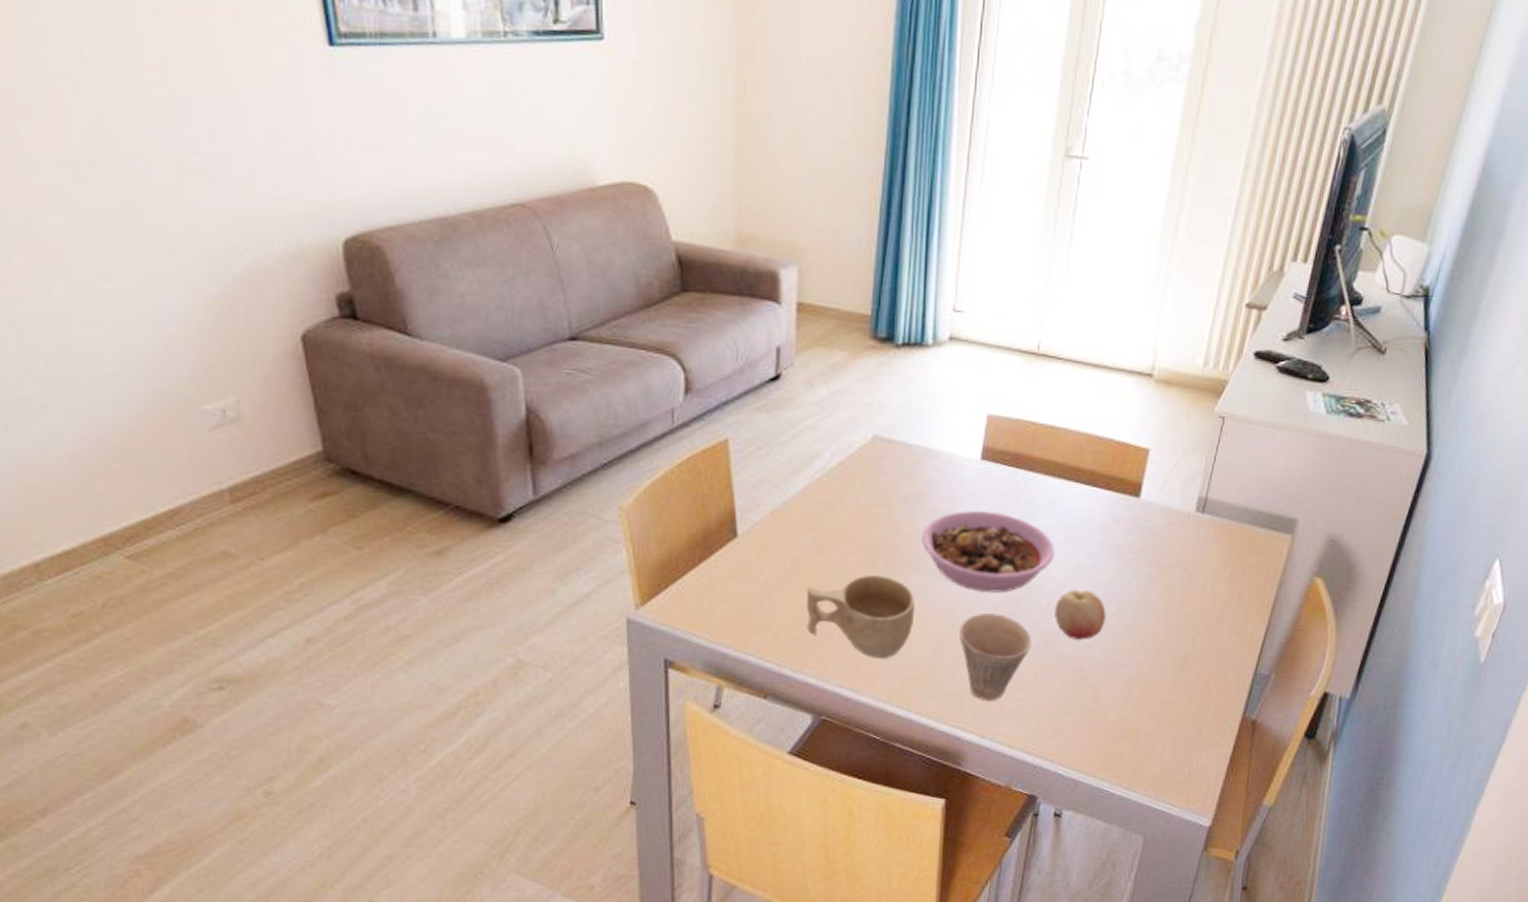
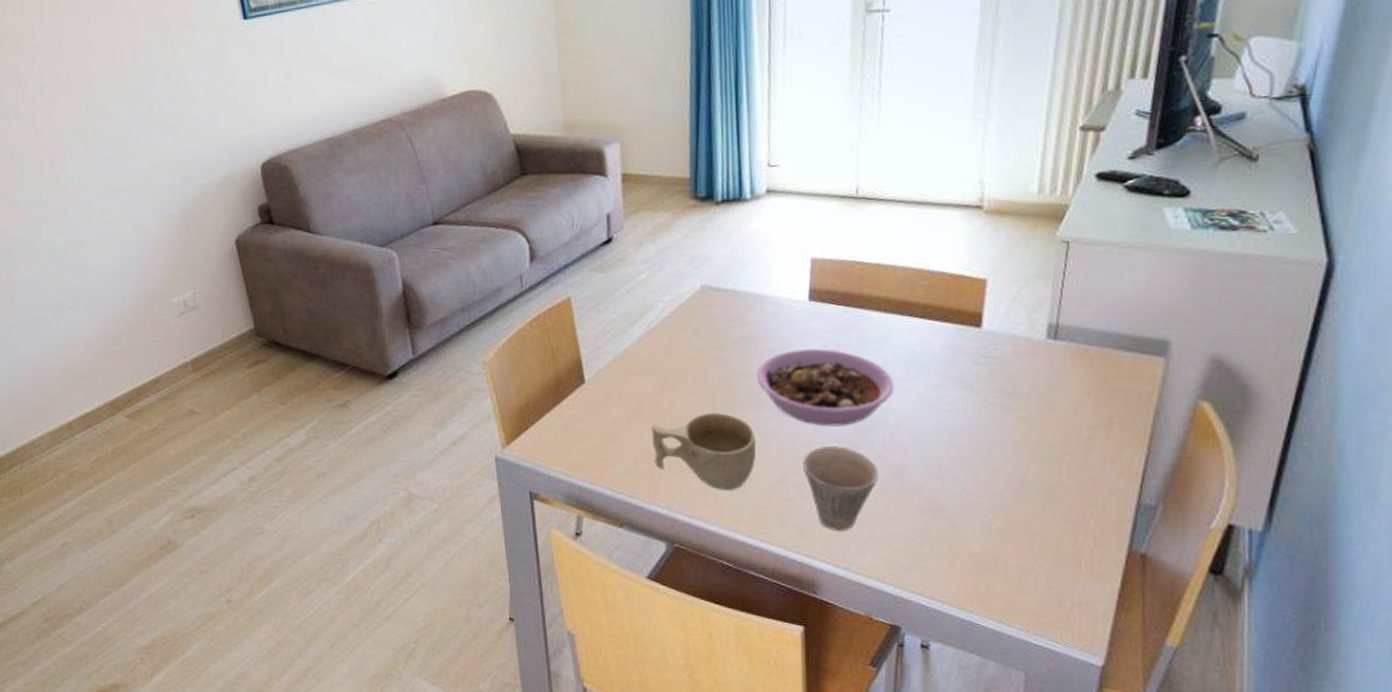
fruit: present [1053,589,1106,641] -> none [899,421,957,471]

